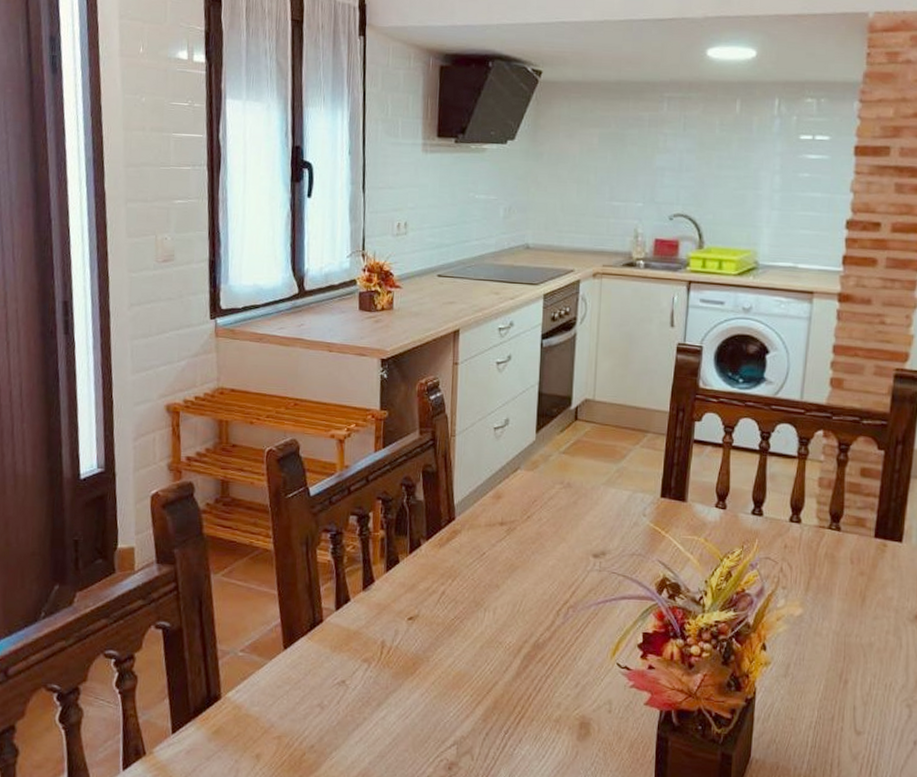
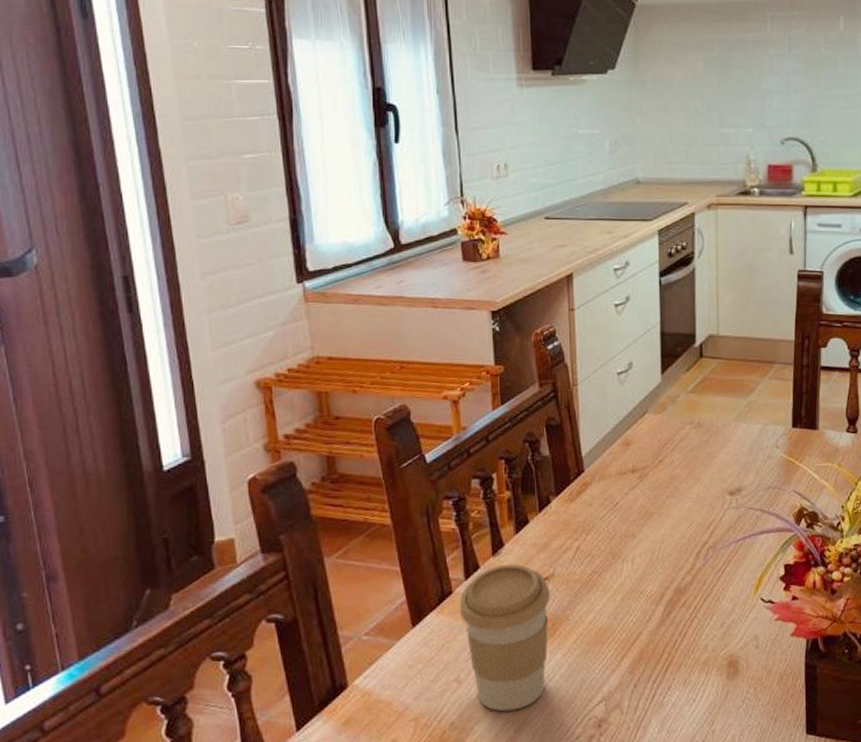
coffee cup: none [327,600,414,742] -> present [459,563,550,712]

